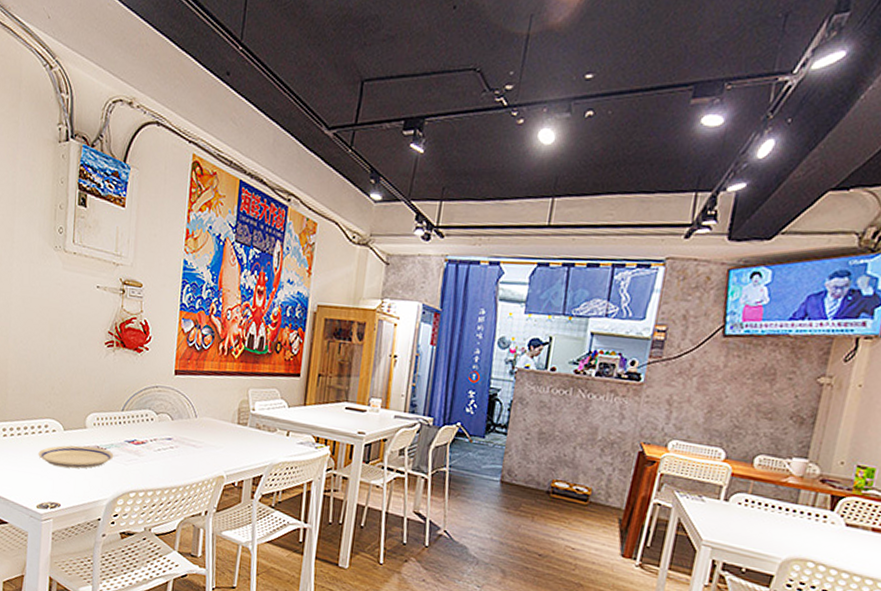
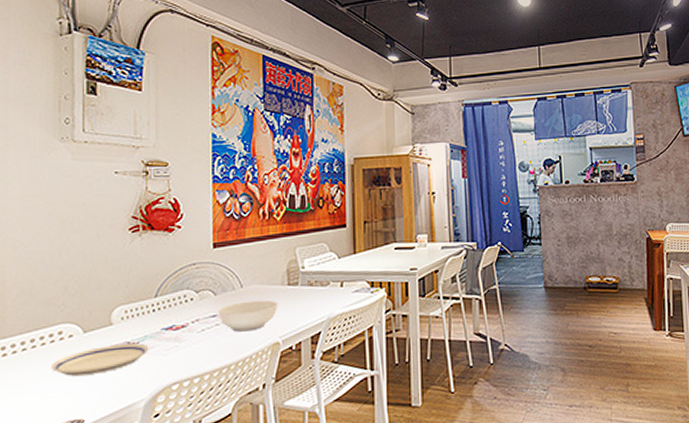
bowl: none [173,431,227,460] -> present [218,300,279,332]

